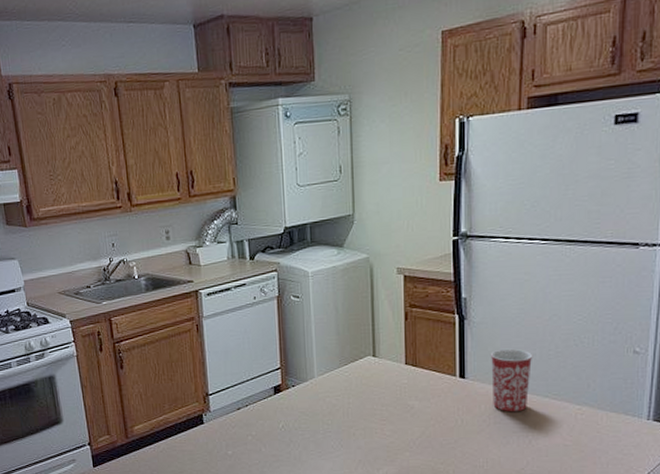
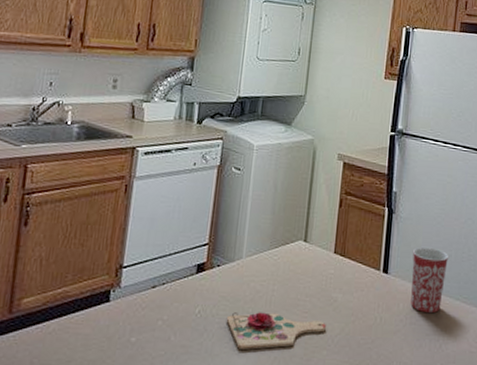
cutting board: none [308,423,406,455] -> present [226,312,326,349]

